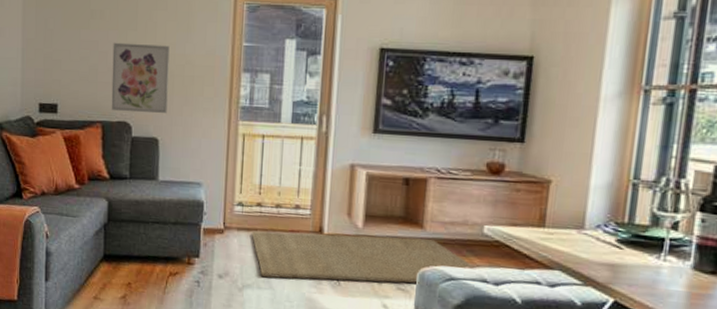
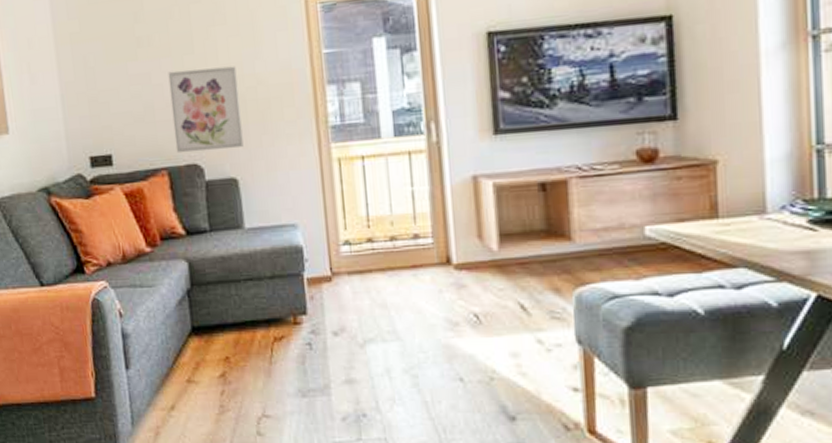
rug: present [251,231,475,284] -> none [365,251,641,328]

